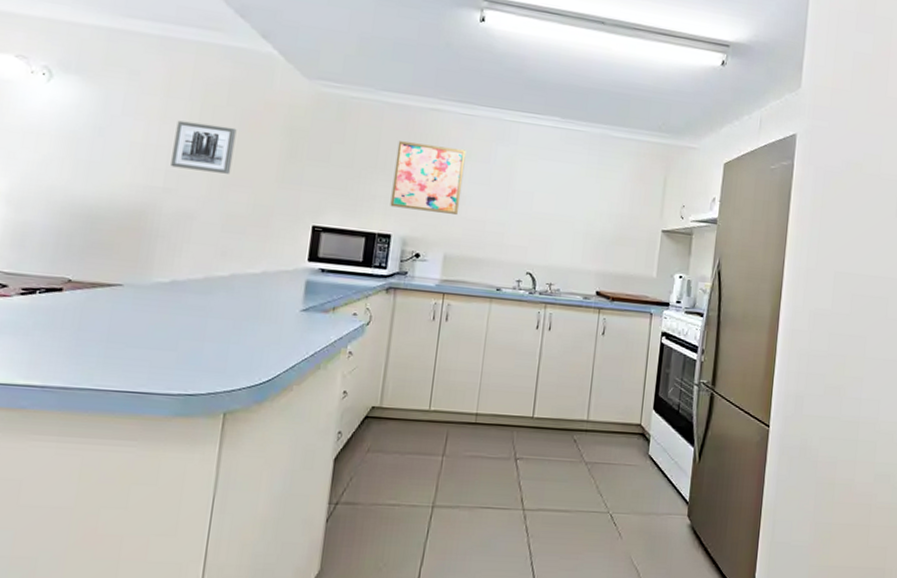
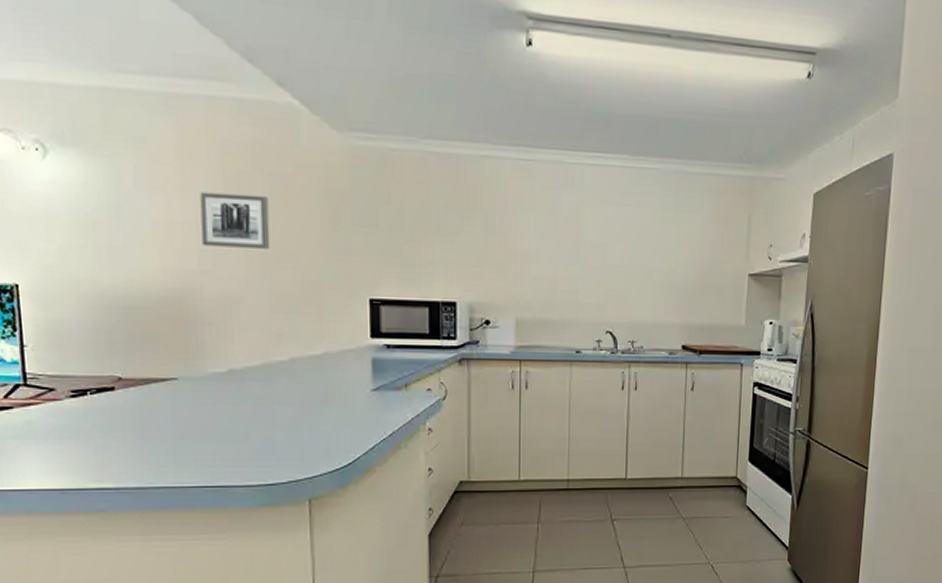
wall art: present [390,141,466,214] -> none [450,196,527,274]

